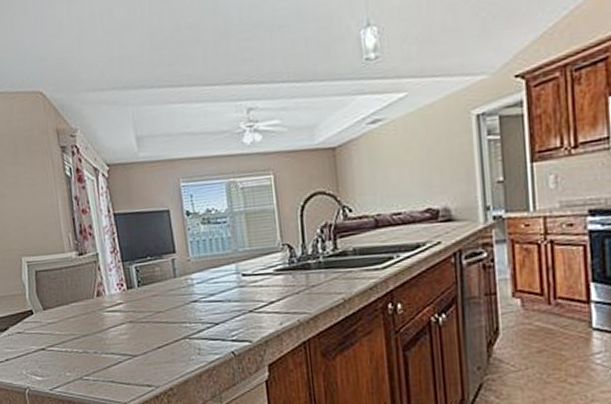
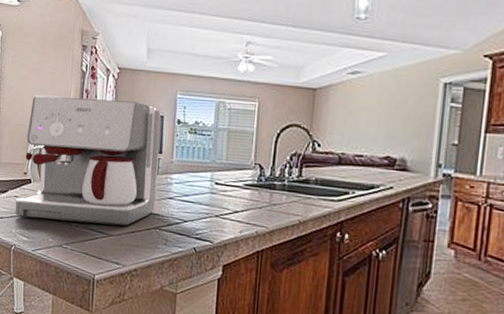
coffee maker: none [15,199,180,356] -> present [15,95,161,226]

